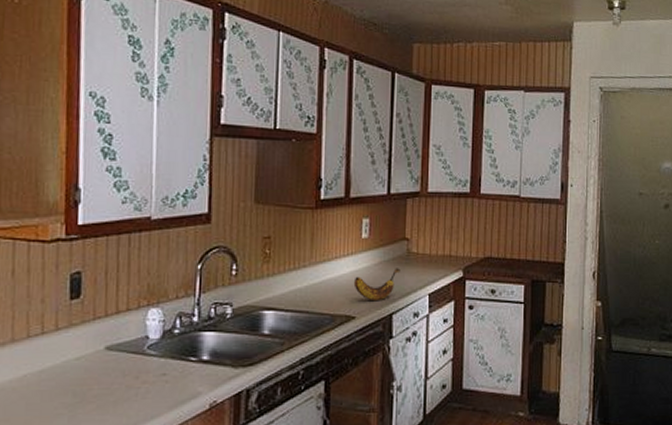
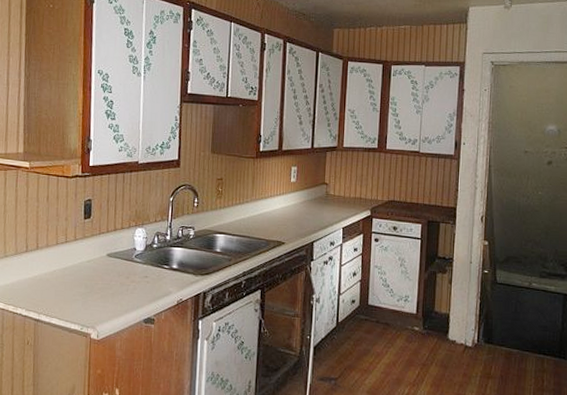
banana: present [353,268,401,302] -> none [284,206,321,232]

